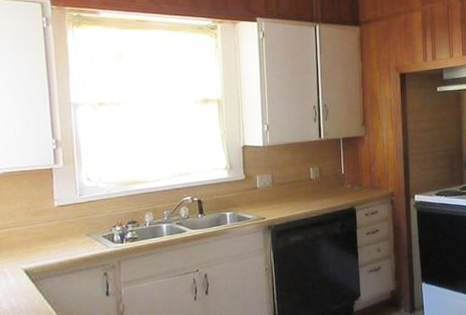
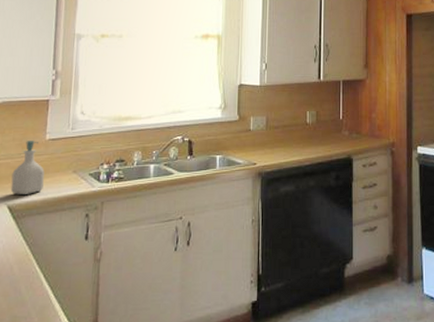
soap bottle: none [24,207,58,259] -> present [10,140,45,195]

